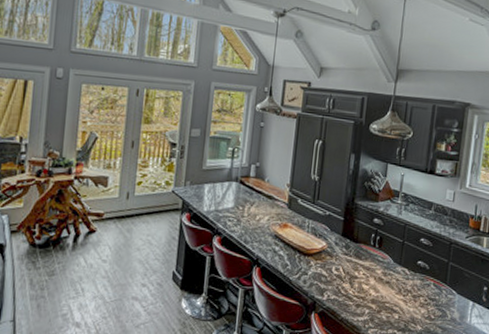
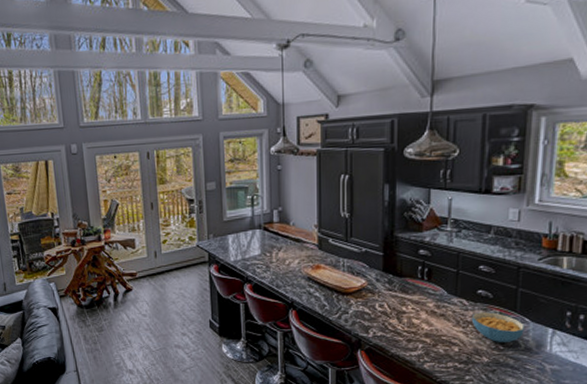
cereal bowl: none [411,282,452,312] -> present [471,312,525,342]

